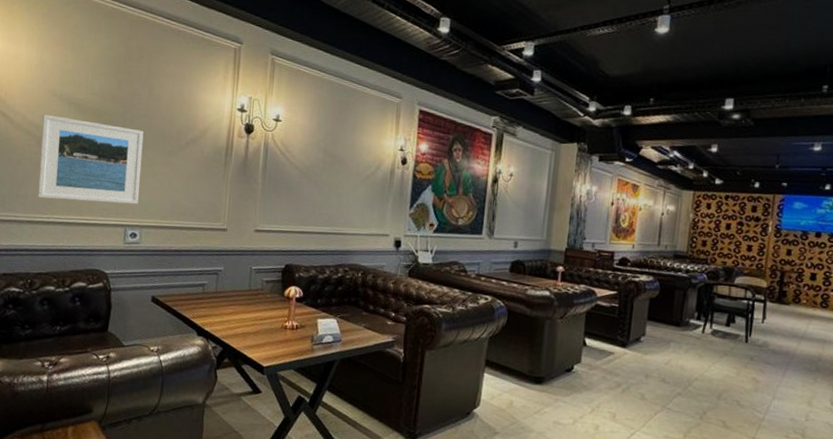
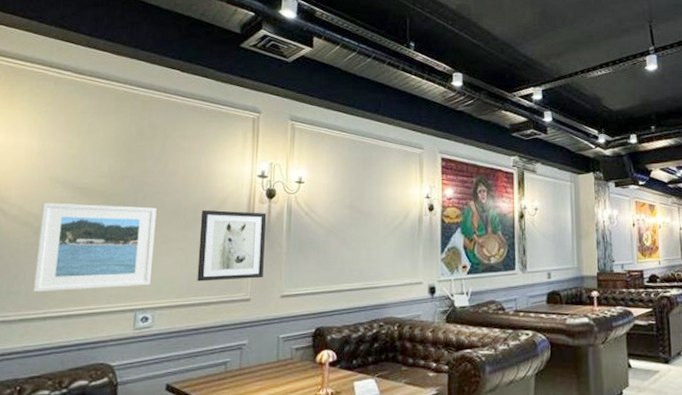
wall art: none [179,137,245,211] -> present [197,210,267,282]

